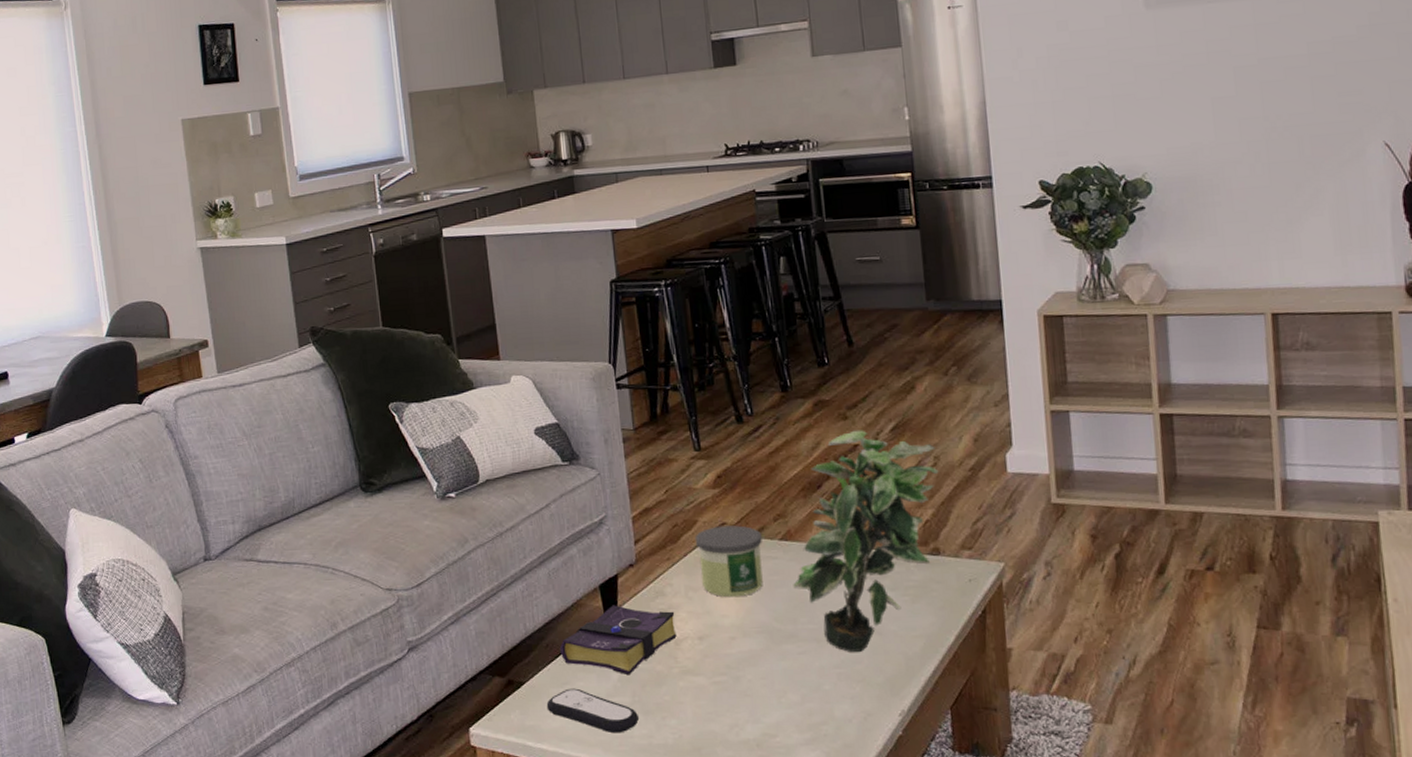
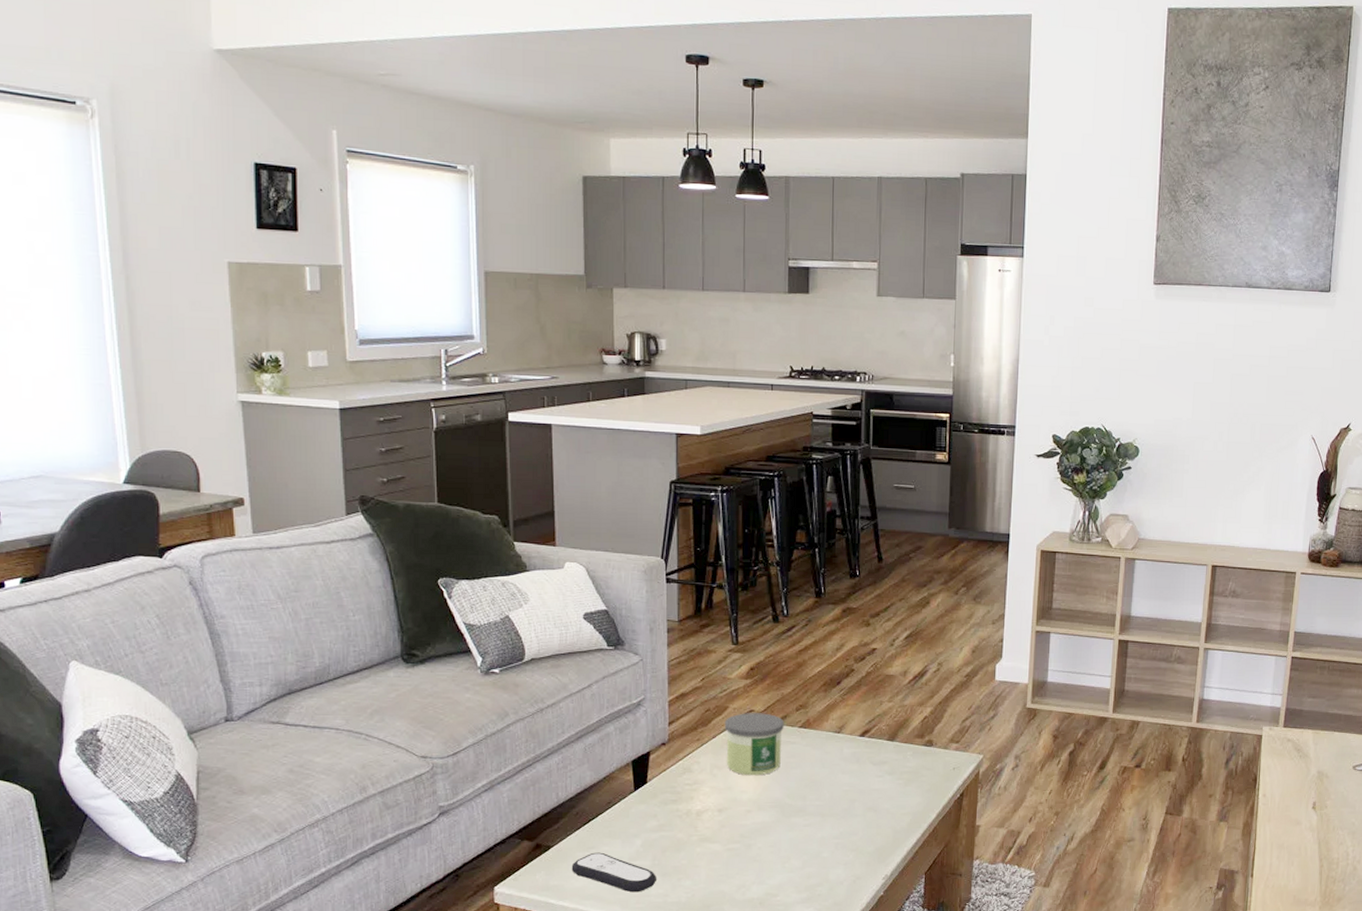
book: present [560,605,677,676] -> none [589,779,699,842]
potted plant: present [793,430,939,652] -> none [806,636,940,825]

